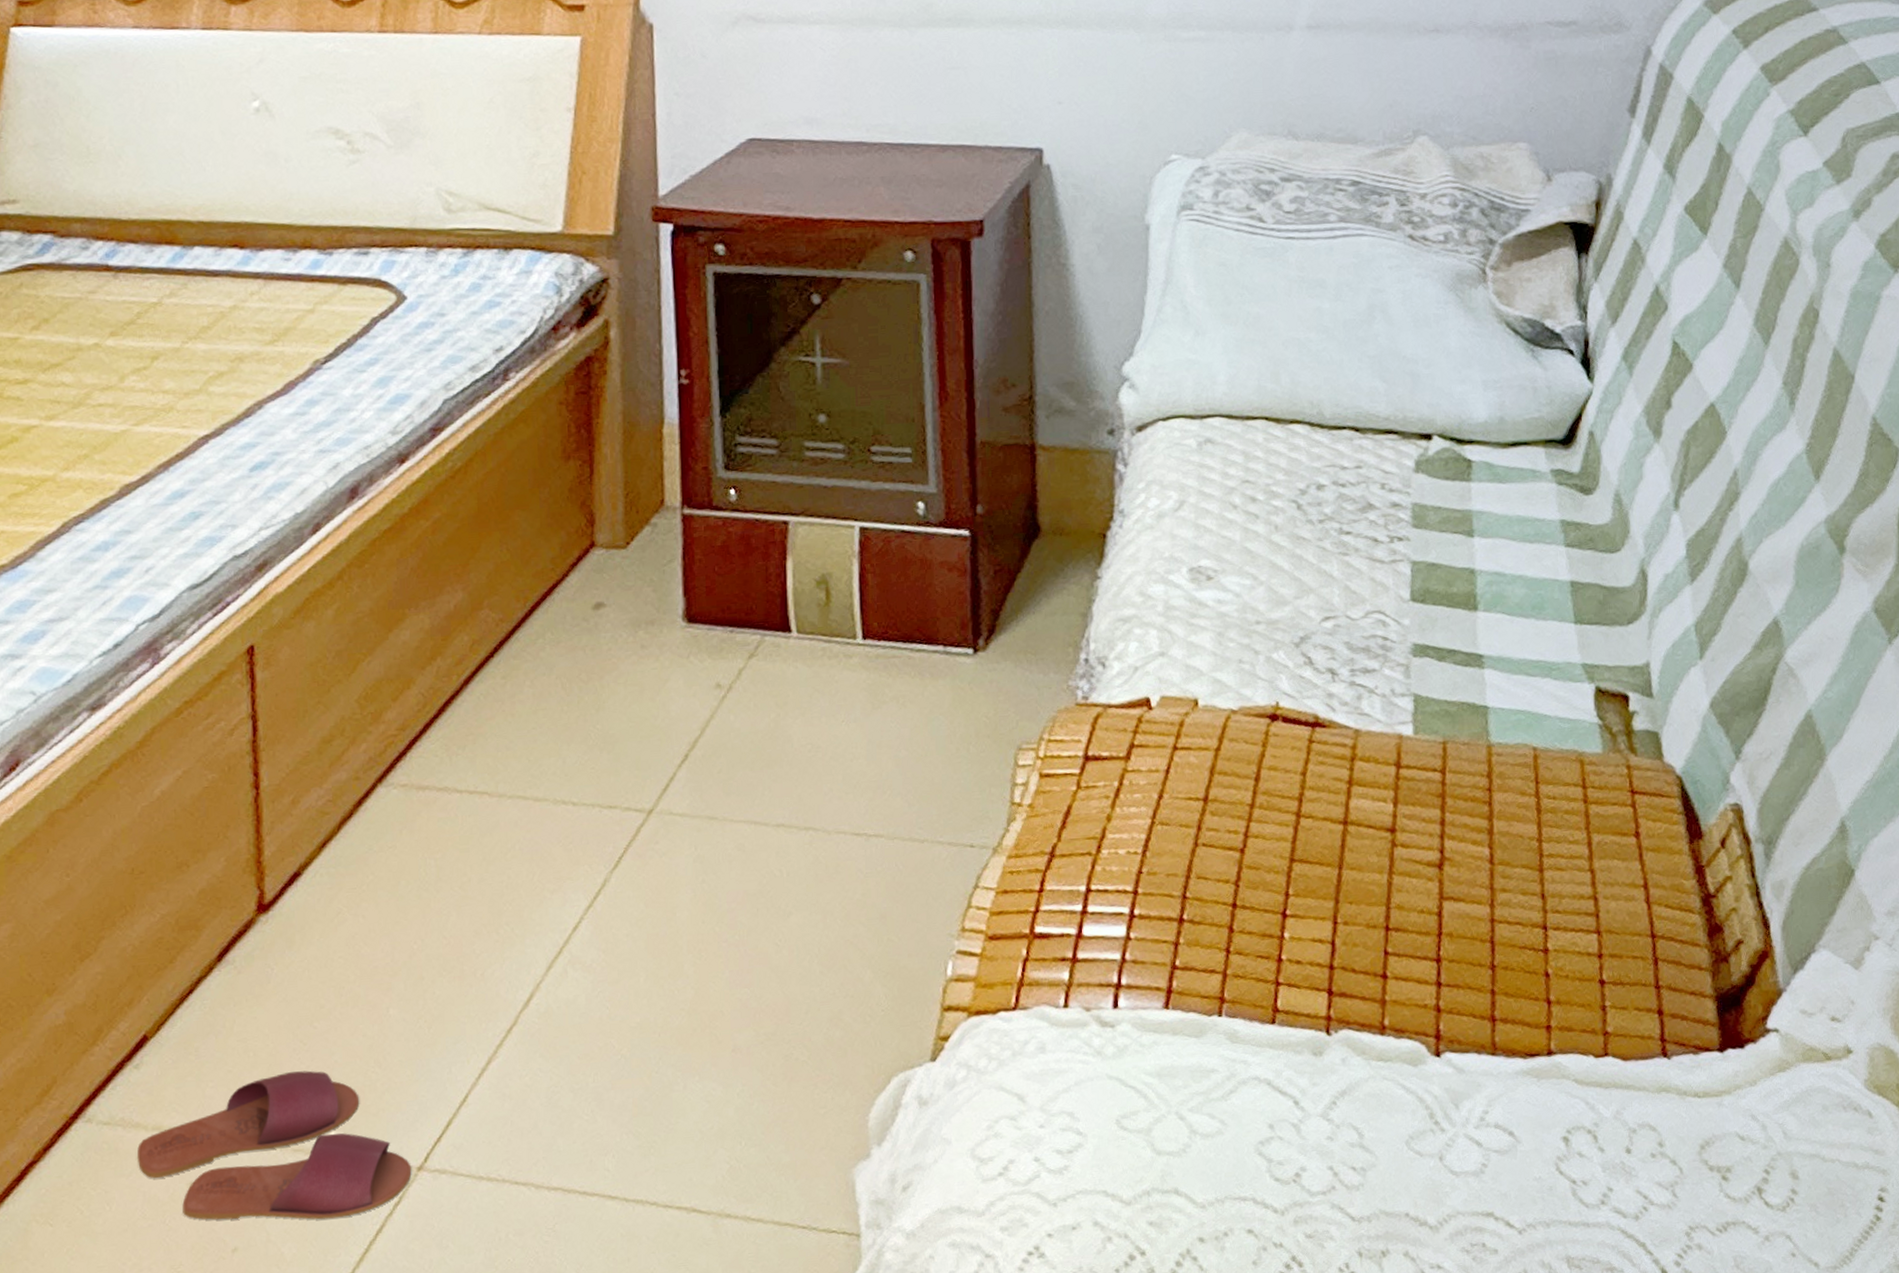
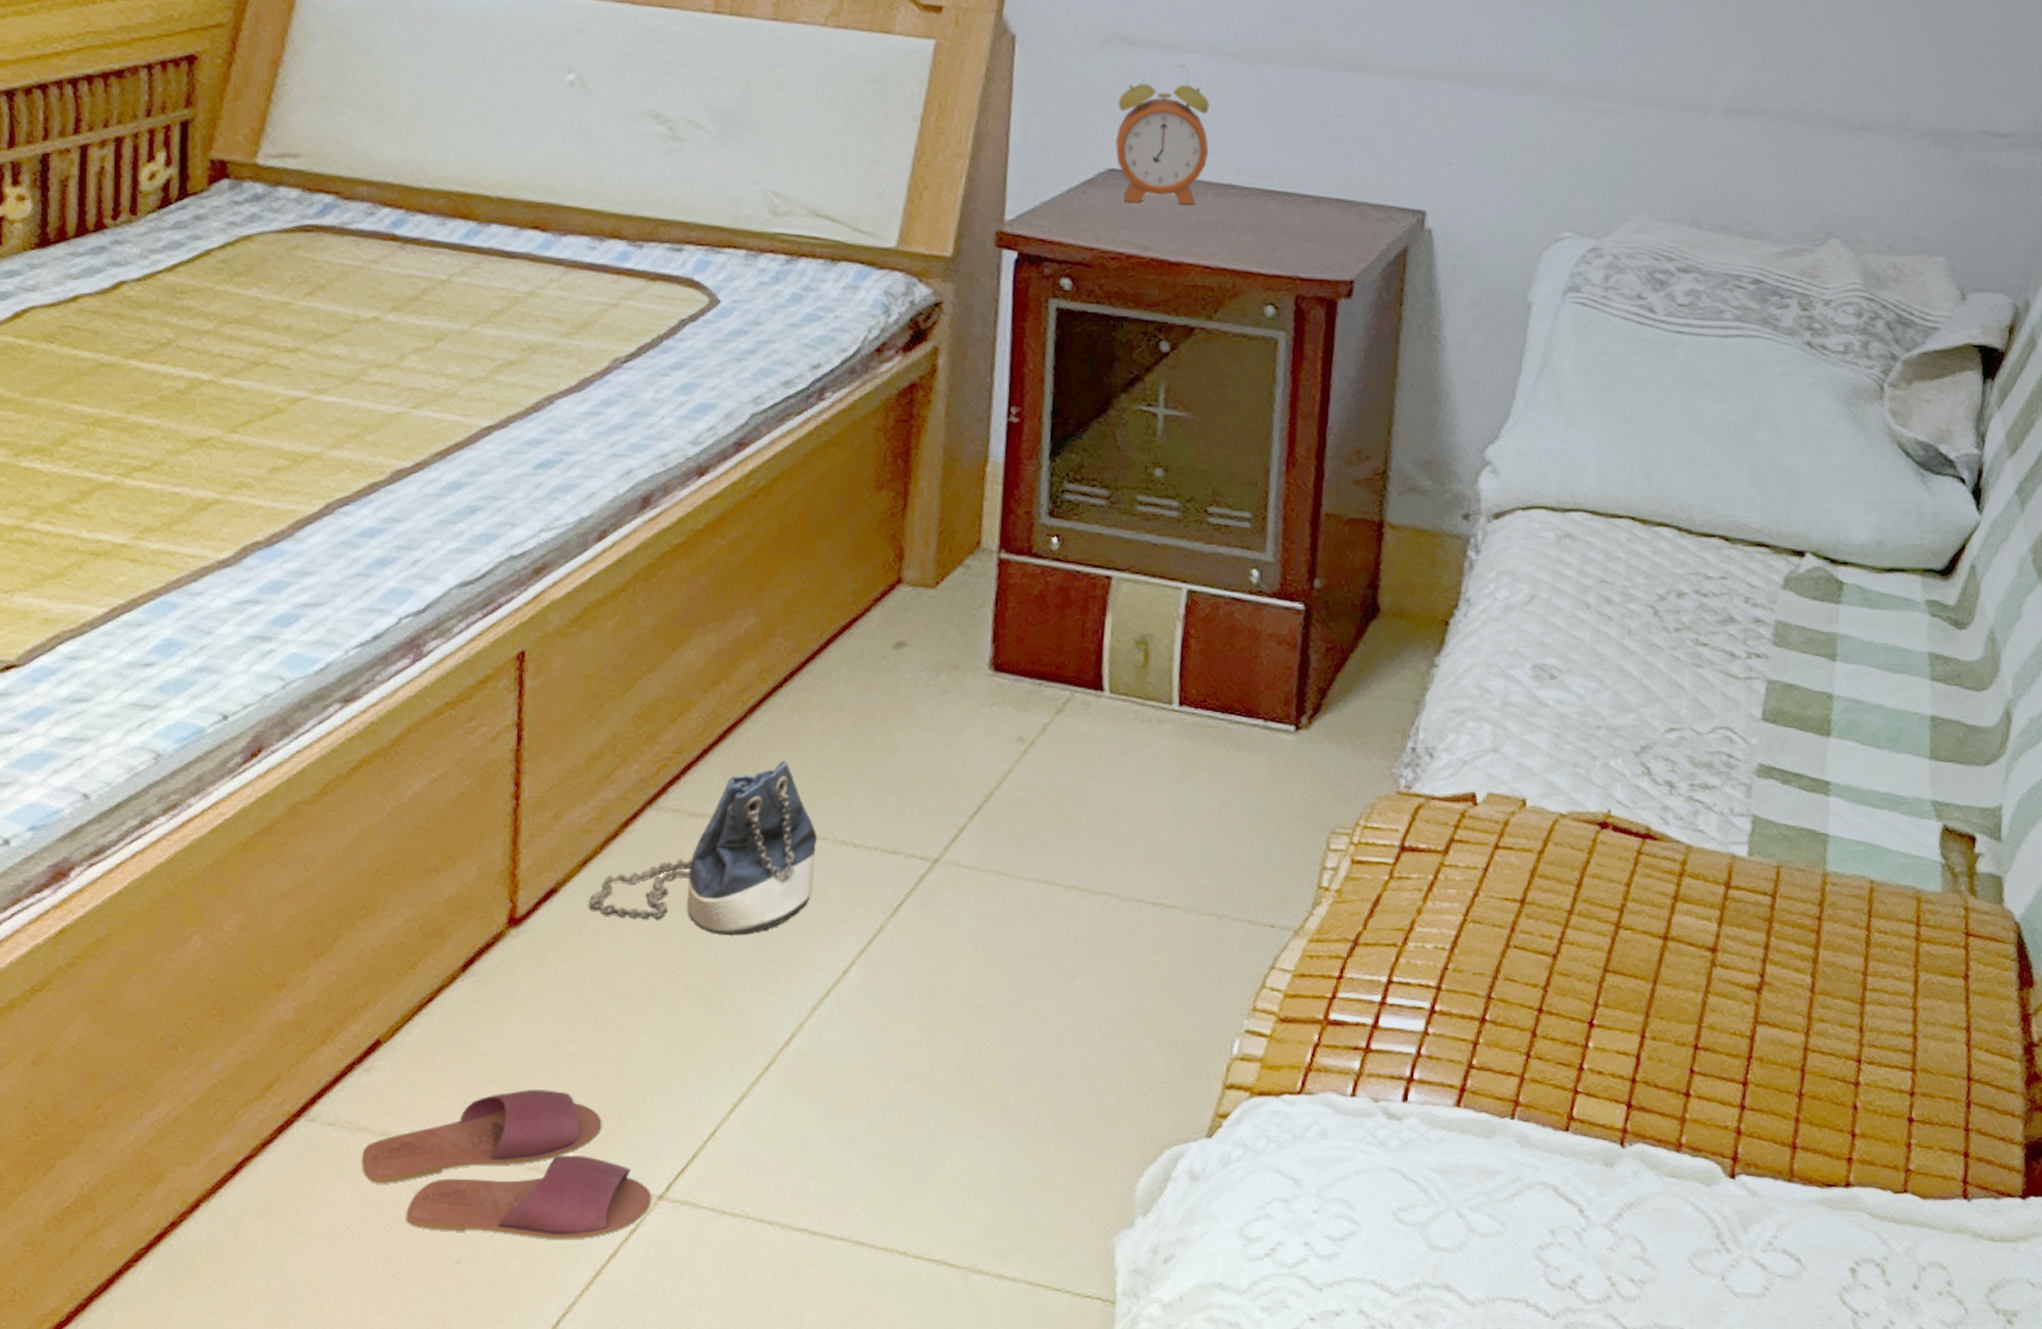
handbag: none [330,727,538,902] -> present [588,760,817,934]
alarm clock: none [752,36,838,169] -> present [1116,65,1210,205]

